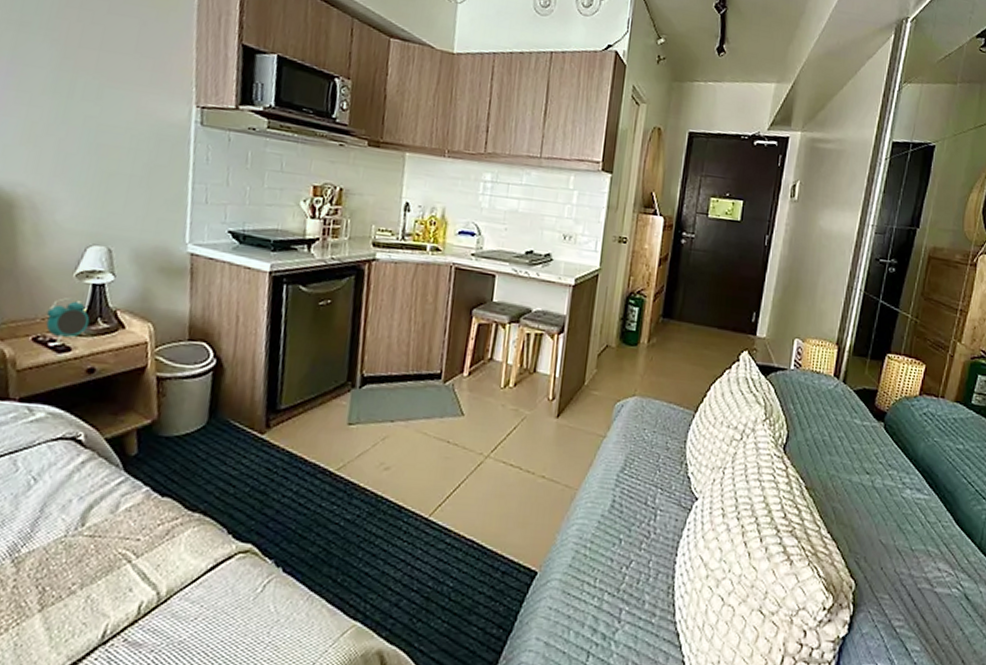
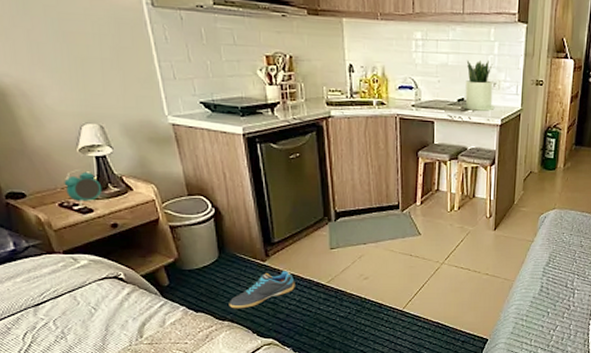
athletic shoe: none [205,448,297,497] -> present [229,271,295,309]
planter: none [530,208,570,268] -> present [462,60,495,111]

